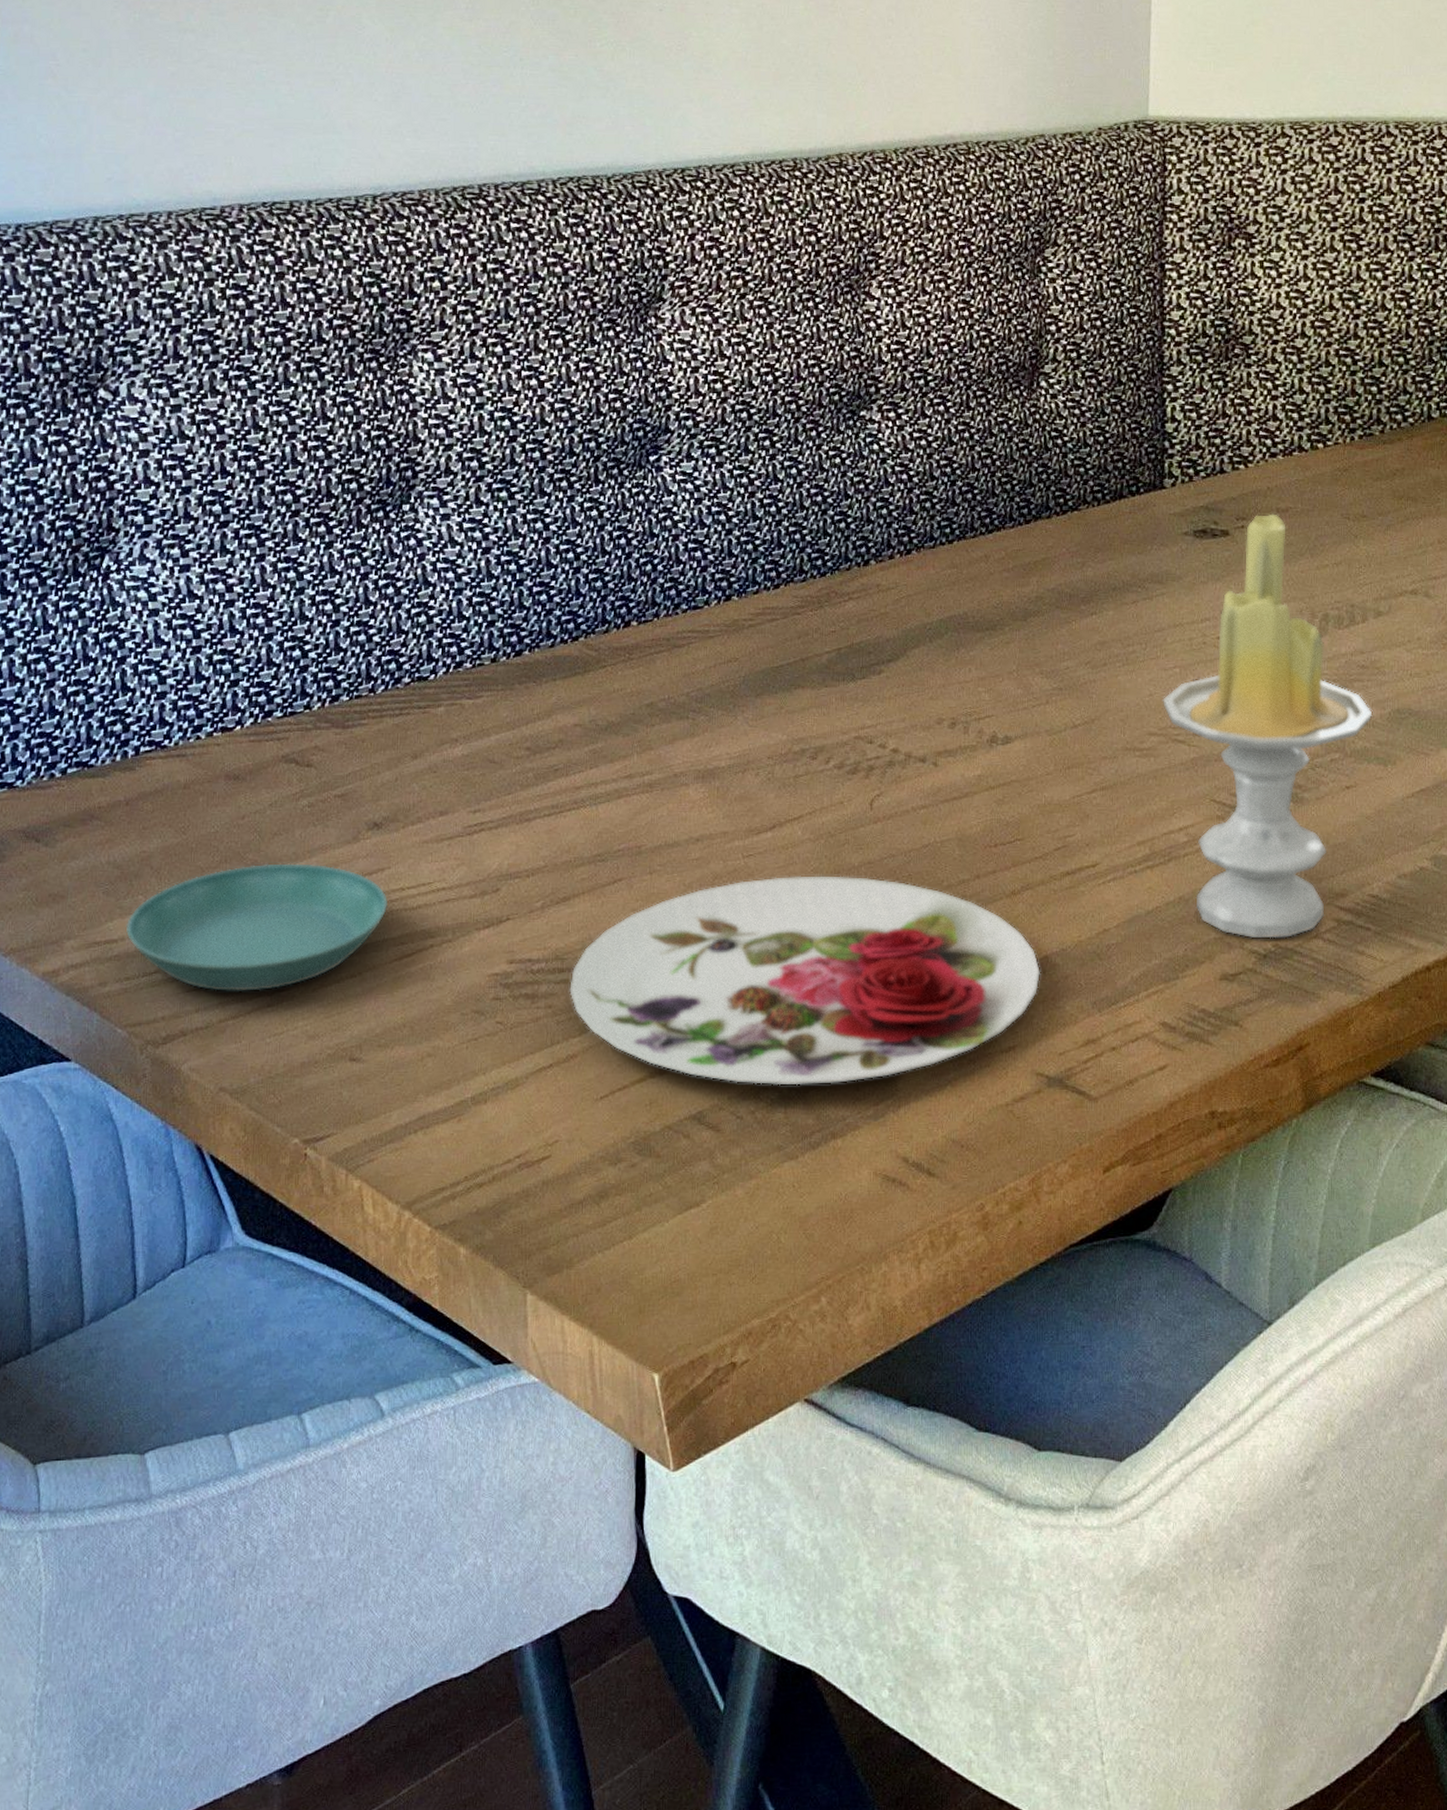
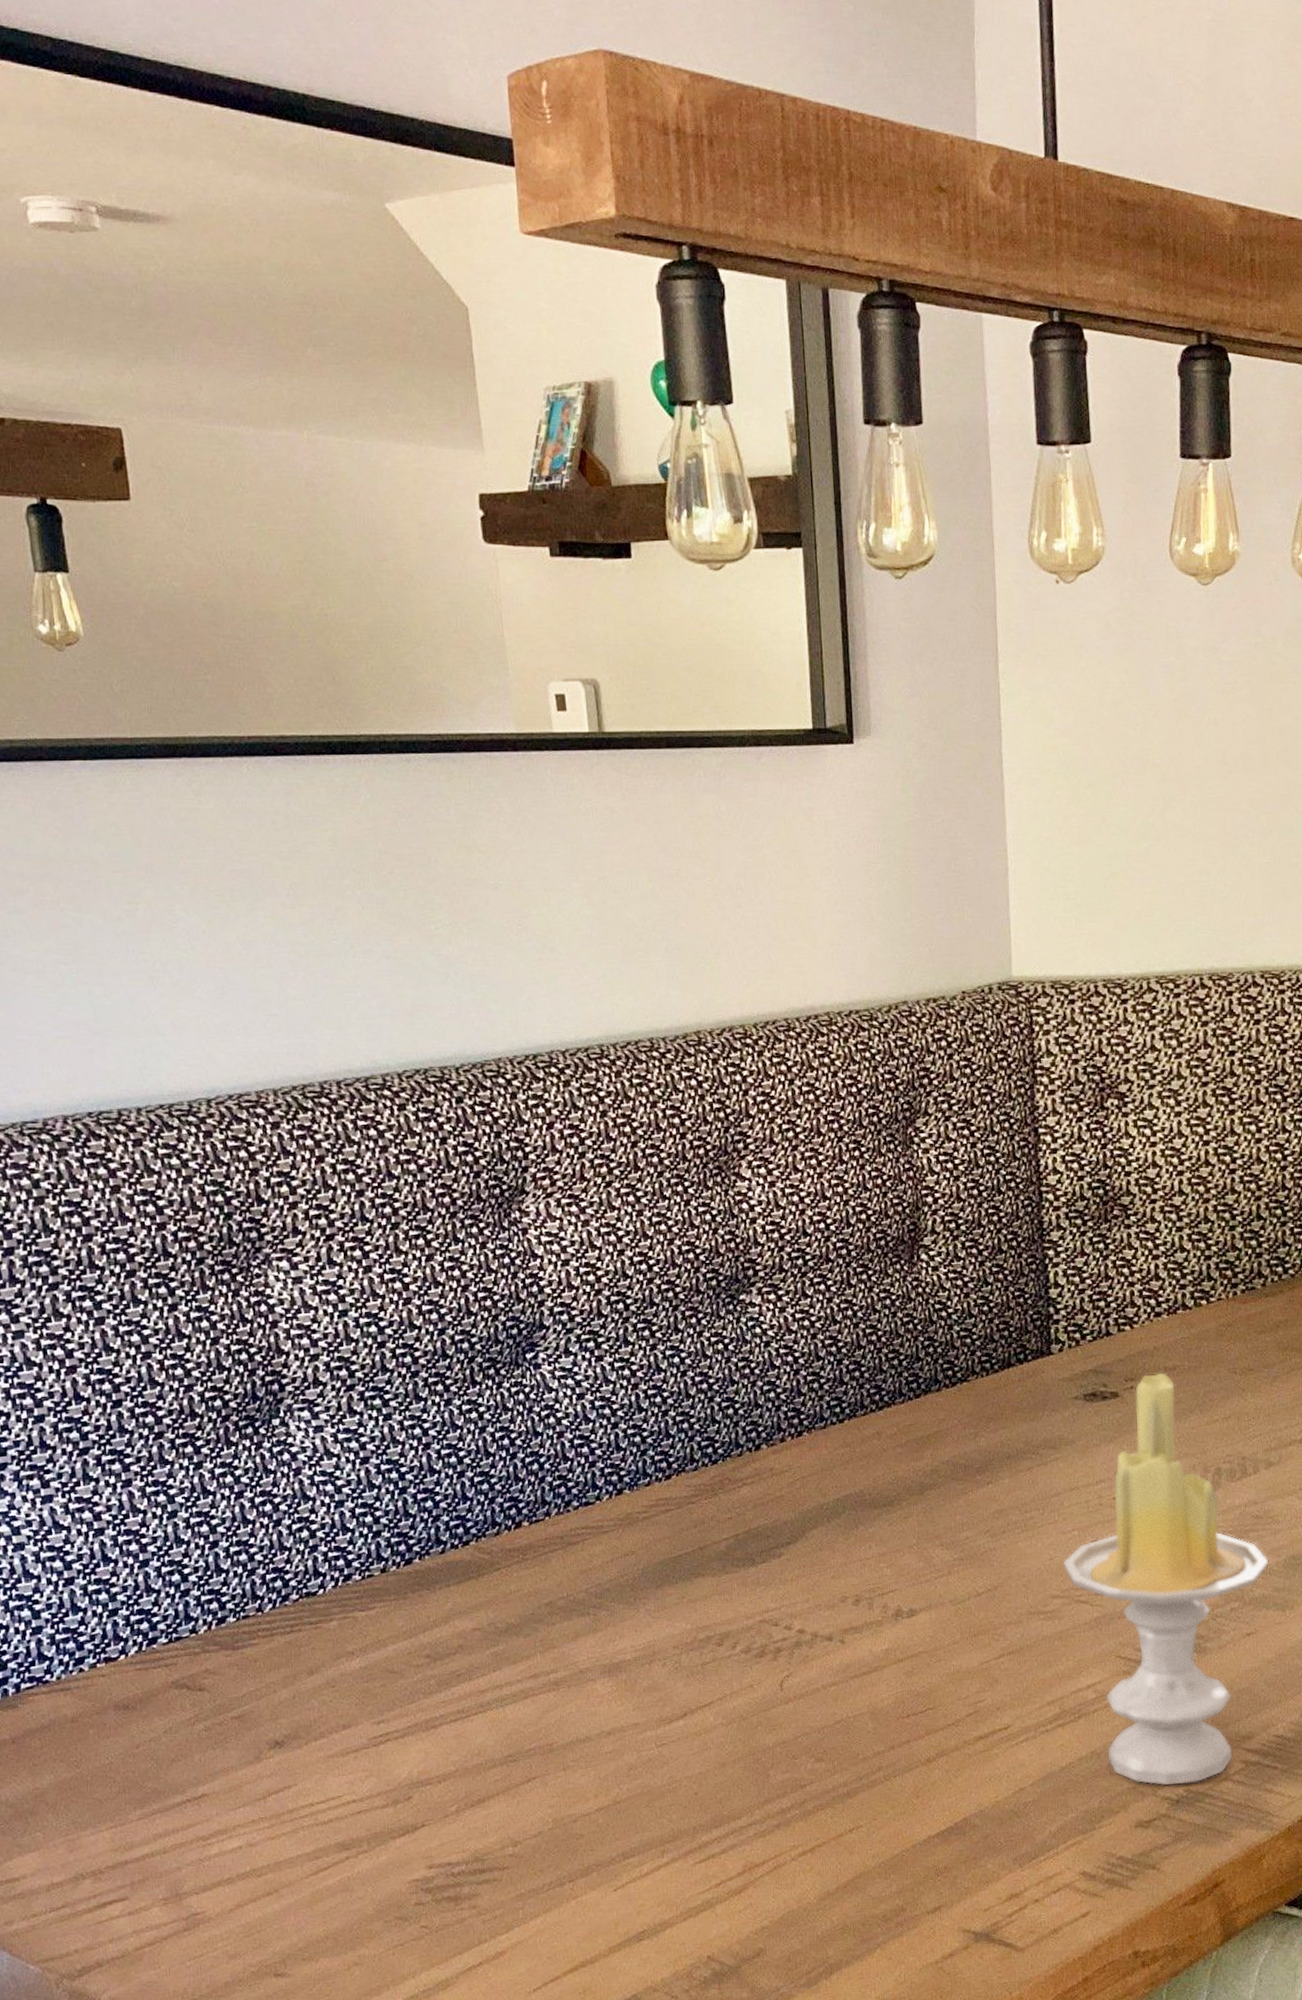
saucer: present [125,863,389,991] -> none [26,1787,299,1920]
plate: present [569,875,1041,1086] -> none [492,1757,962,1965]

